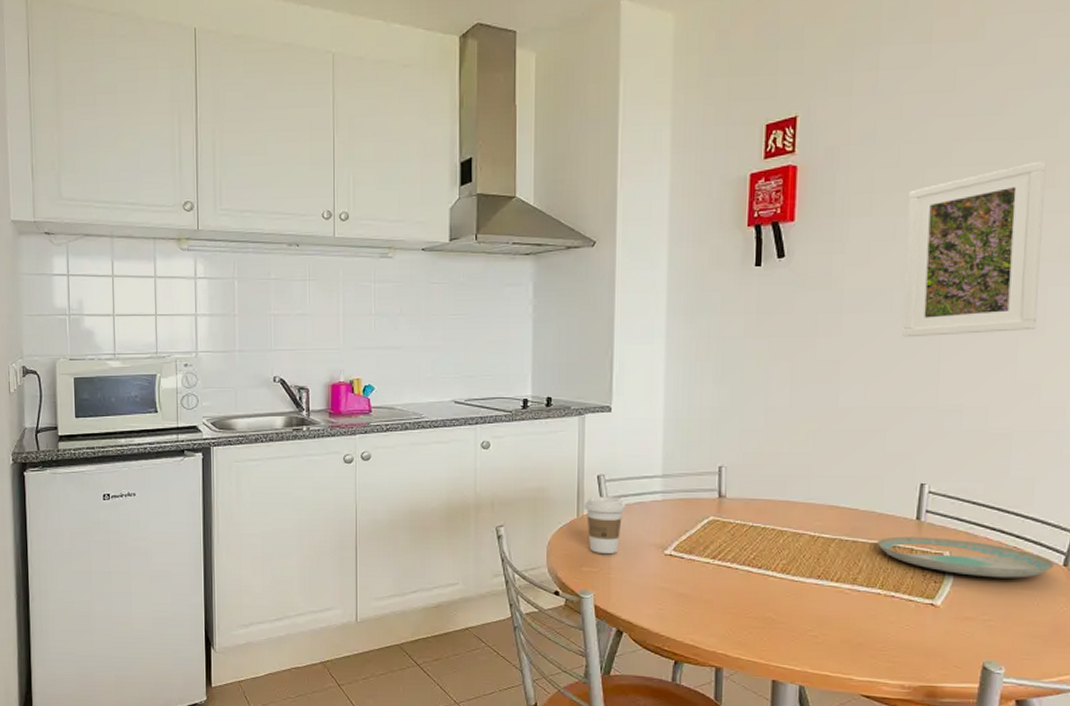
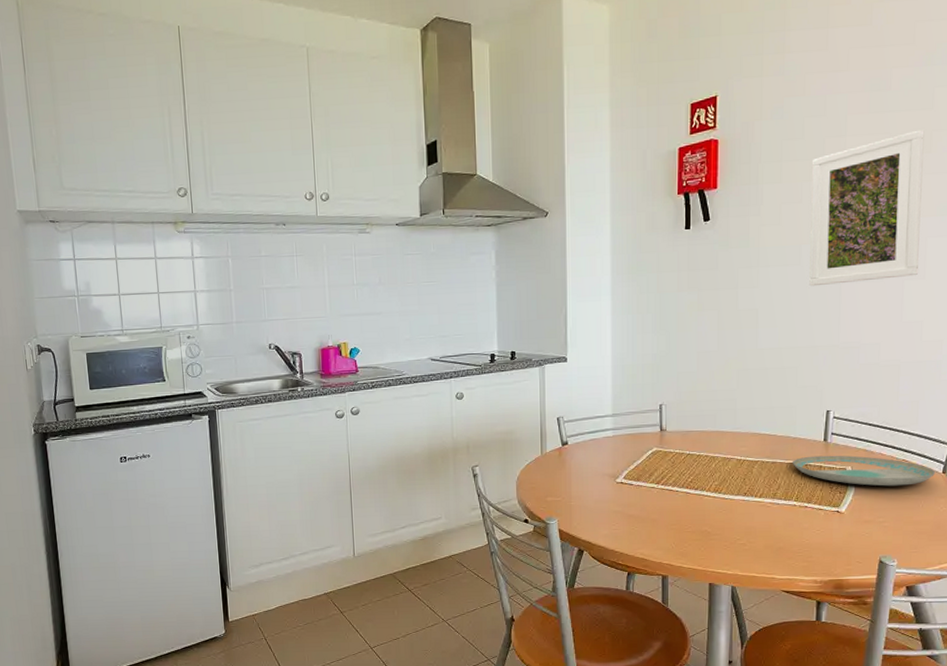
coffee cup: present [584,496,625,555] -> none [546,435,582,486]

